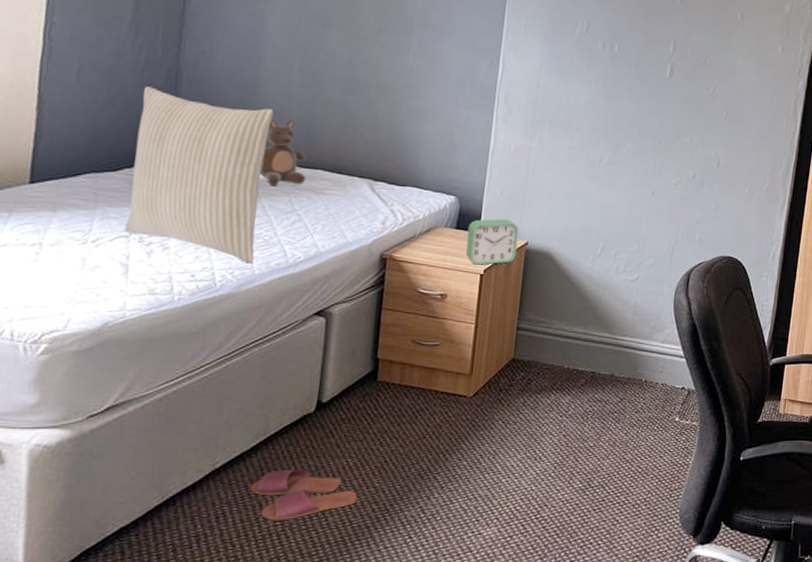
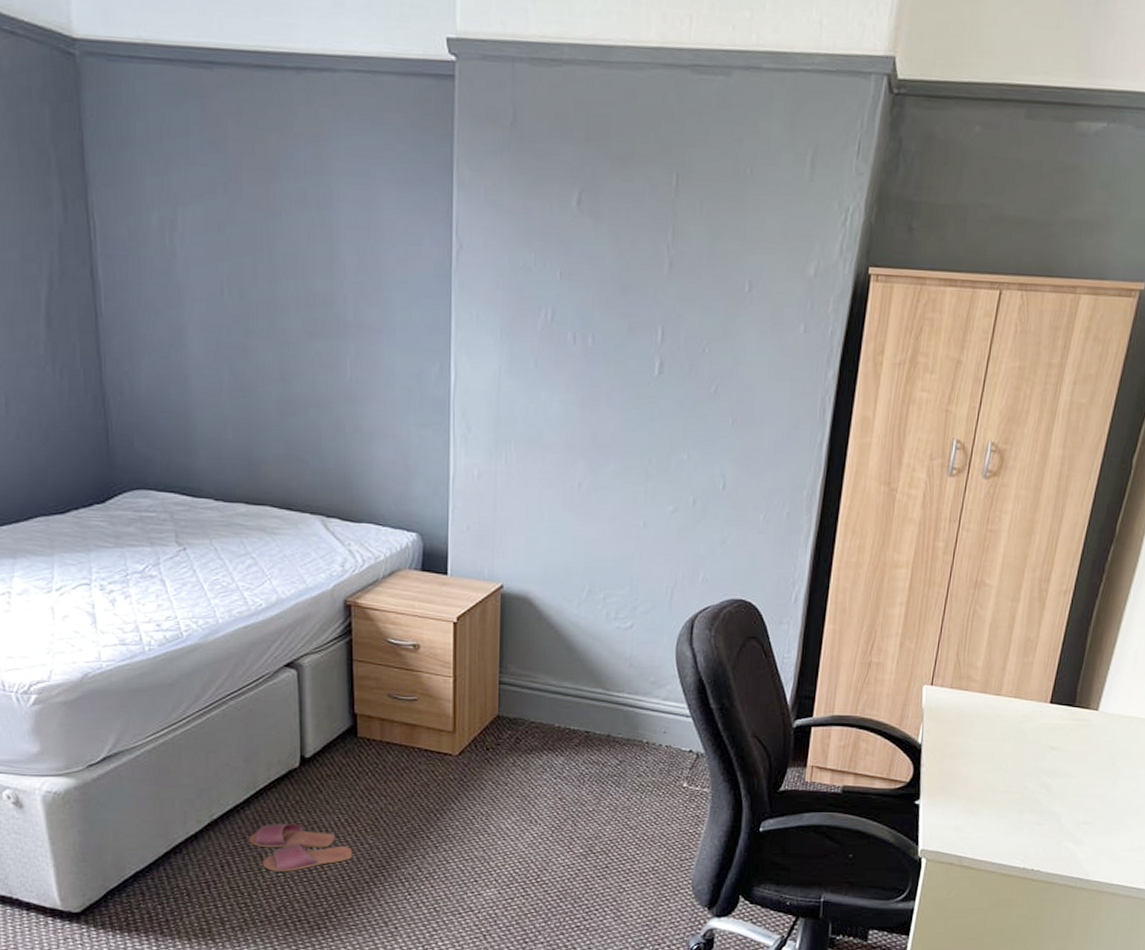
pillow: present [124,87,274,264] -> none [73,417,215,612]
stuffed bear: present [260,120,306,185] -> none [206,449,255,525]
alarm clock: present [466,219,519,265] -> none [434,558,492,612]

